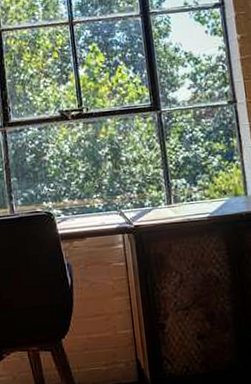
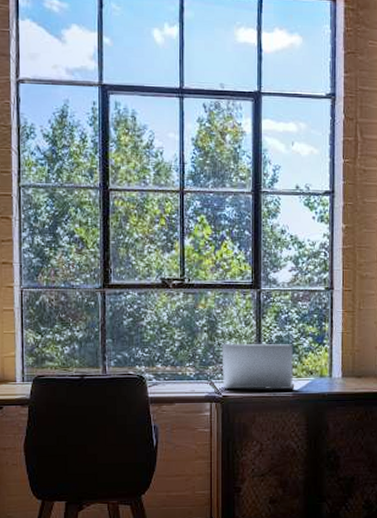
laptop: none [127,164,208,219] -> present [221,343,294,390]

